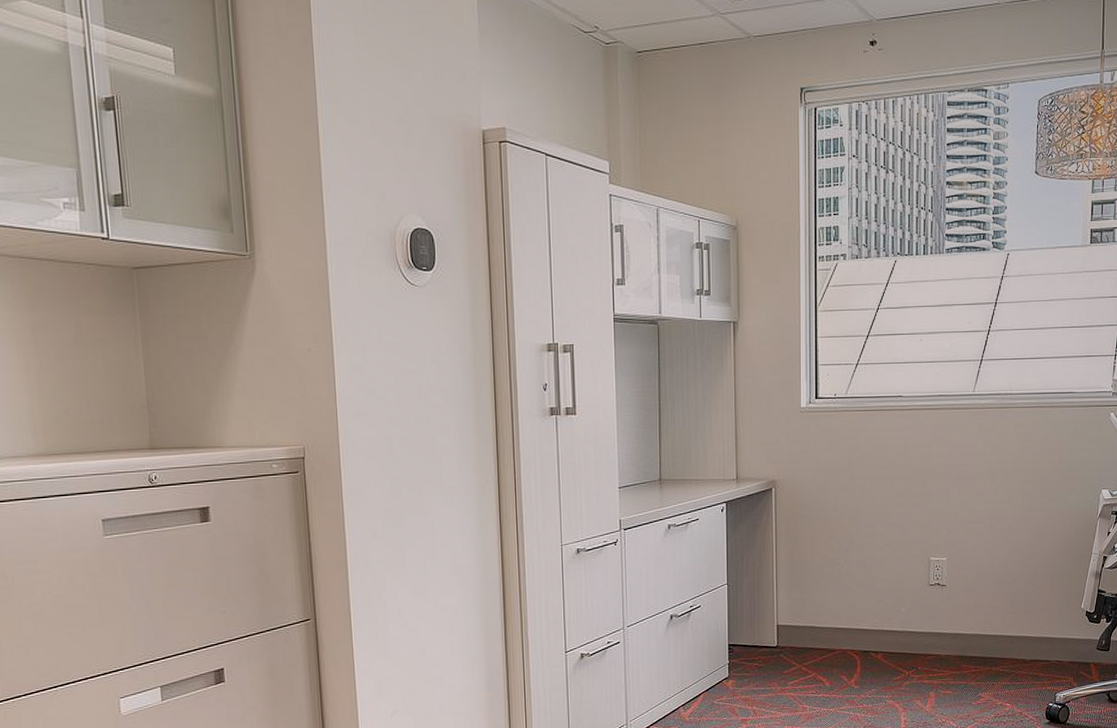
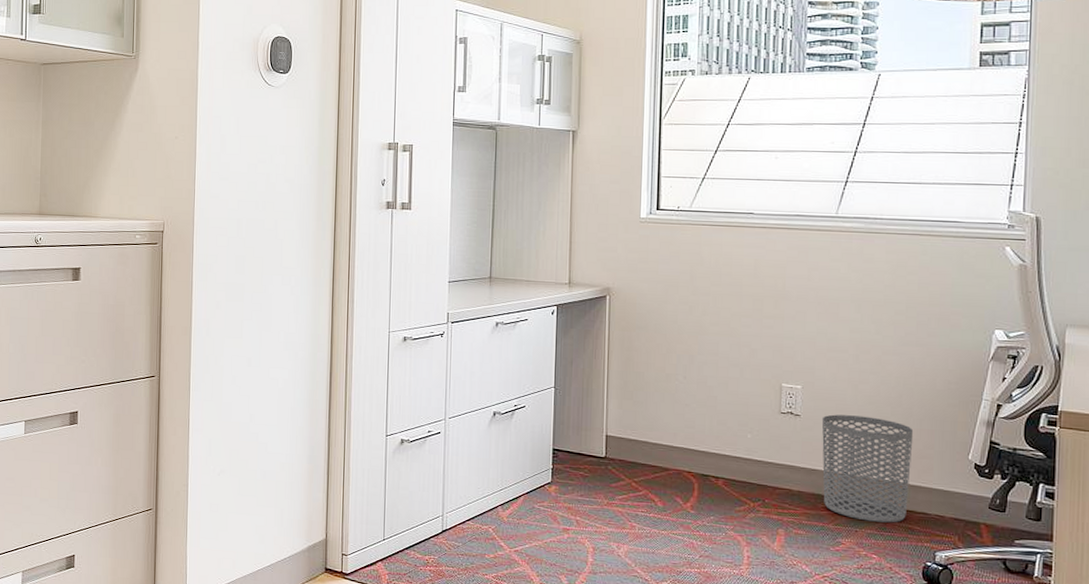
waste bin: none [964,579,1038,675] -> present [821,414,914,523]

